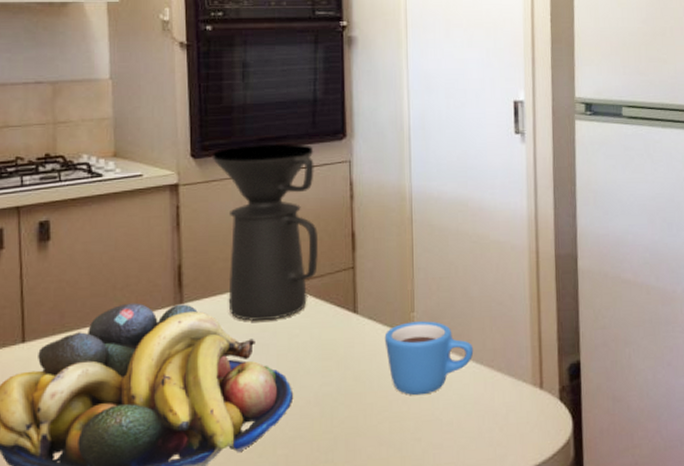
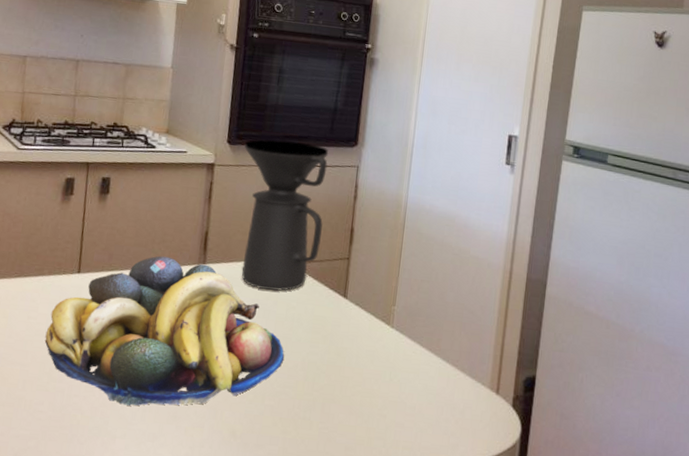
mug: present [384,321,474,396] -> none [366,313,443,379]

